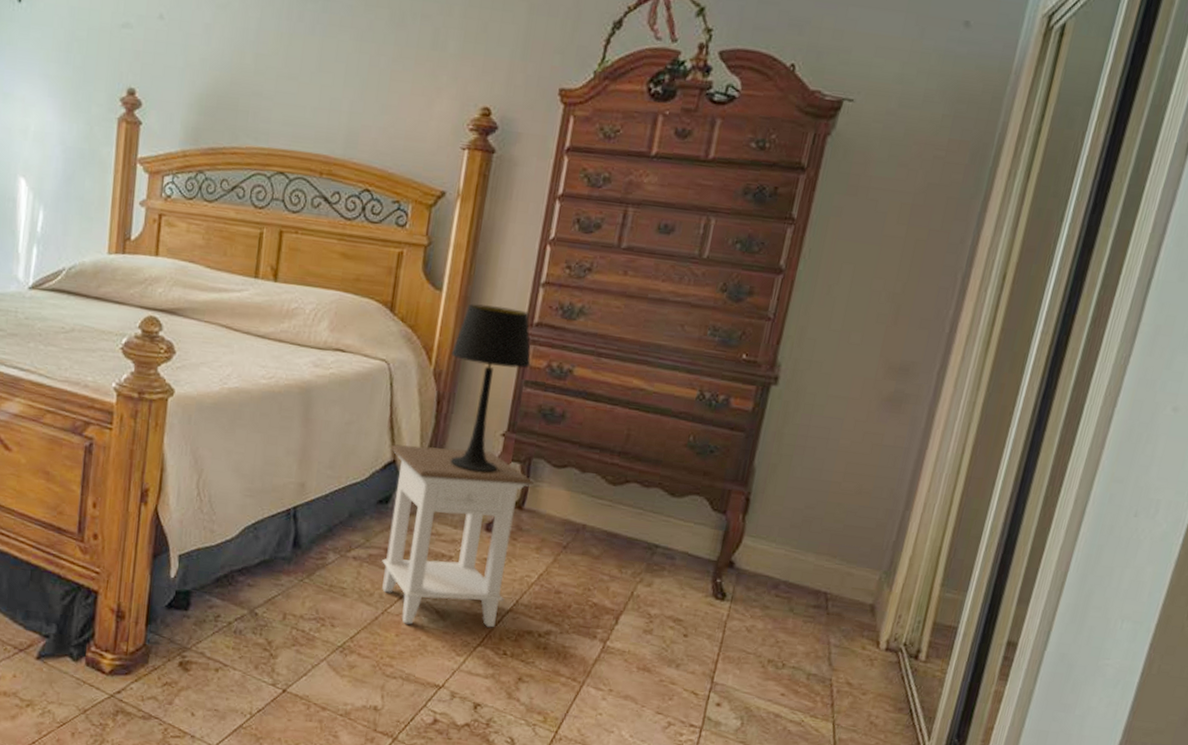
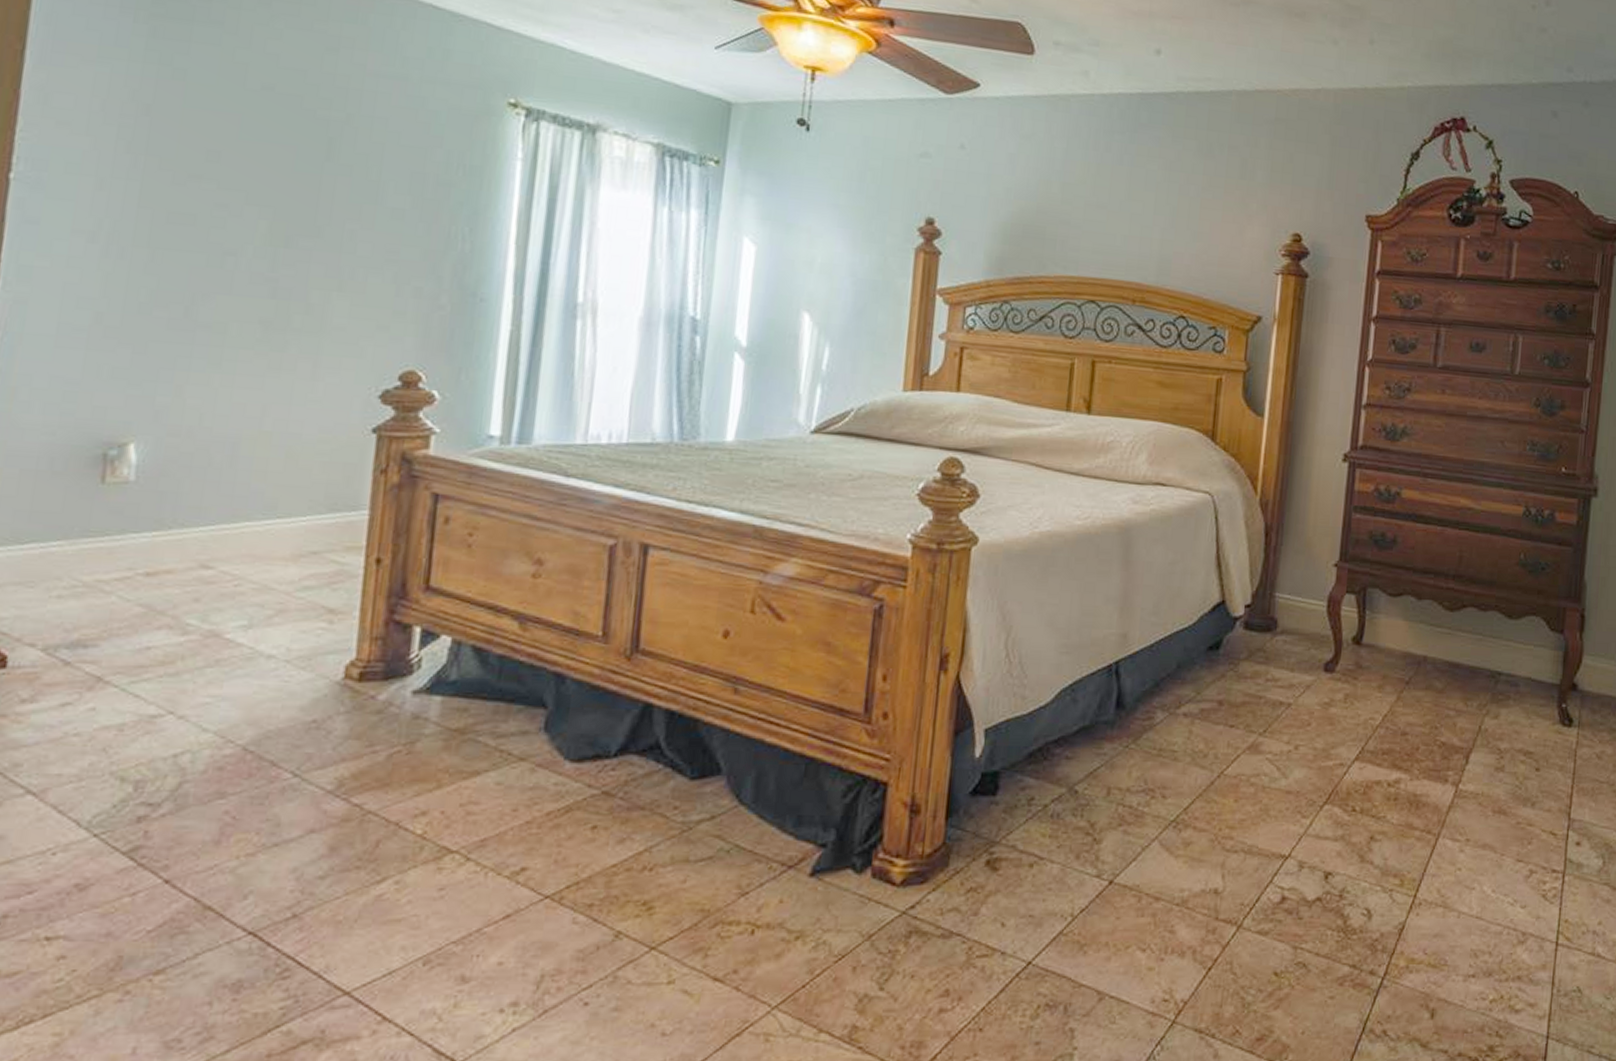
nightstand: present [382,444,534,628] -> none [1215,582,1370,787]
table lamp: present [449,304,531,474] -> none [1276,429,1358,608]

